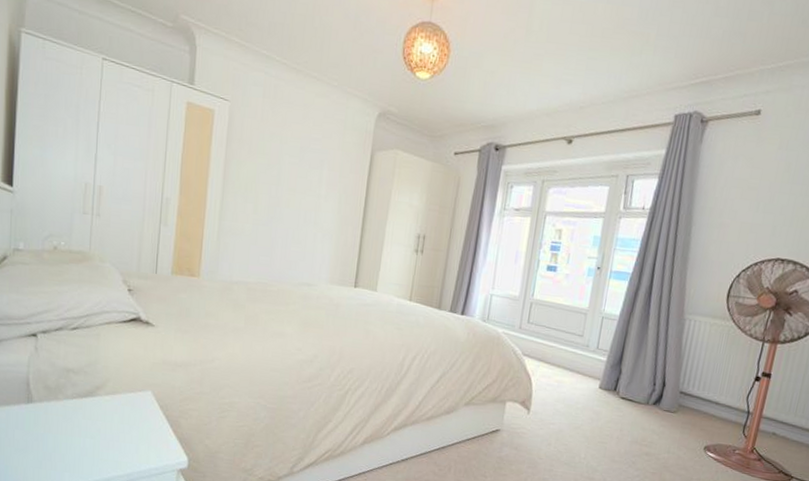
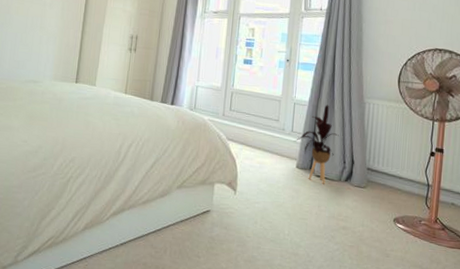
house plant: none [599,320,651,408] -> present [294,104,339,185]

